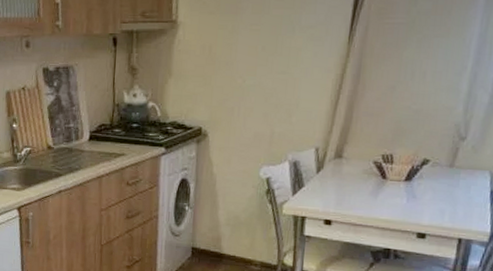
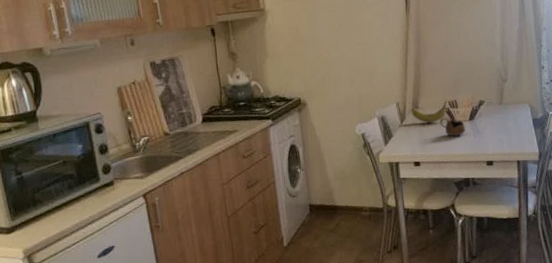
fruit: none [332,152,381,177] -> present [411,99,447,123]
cup: none [365,173,399,198] -> present [439,118,466,137]

